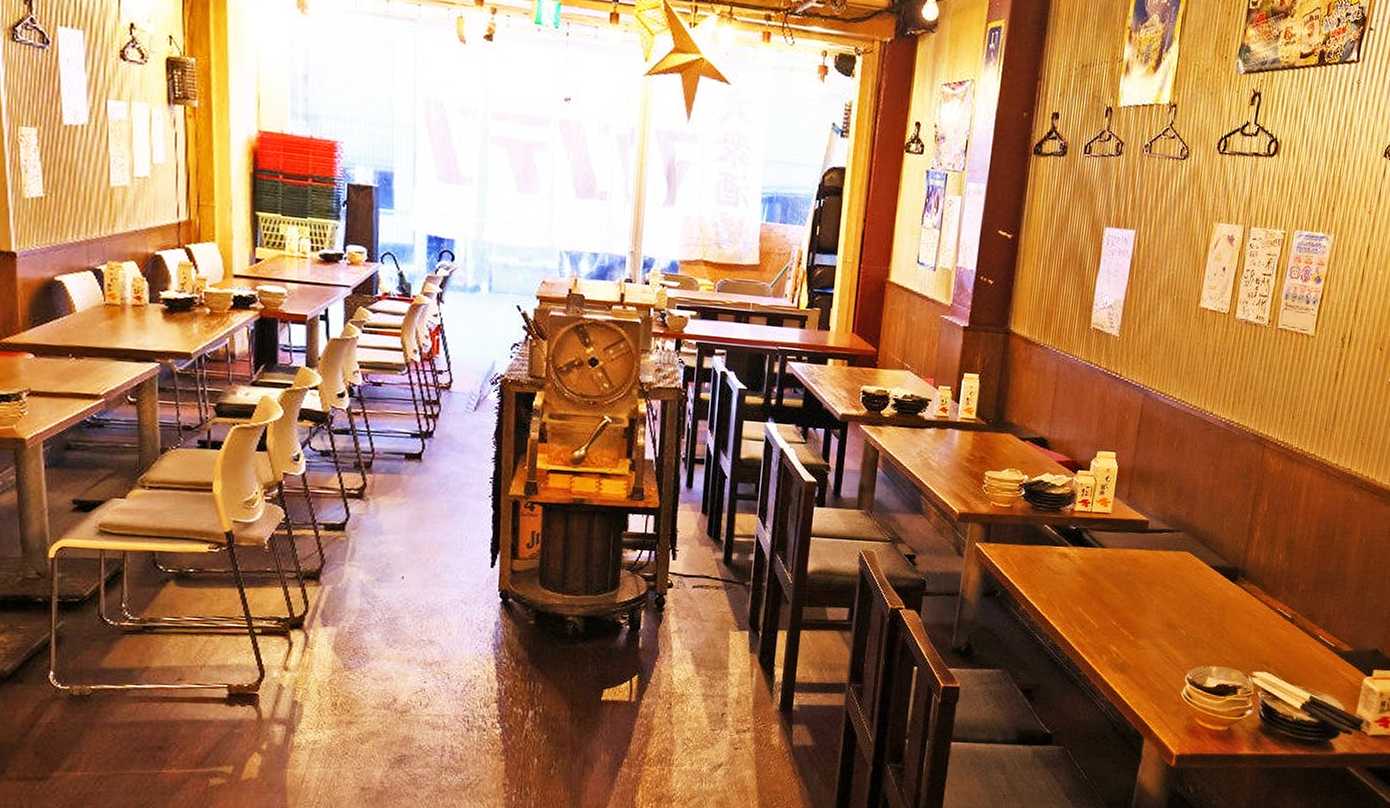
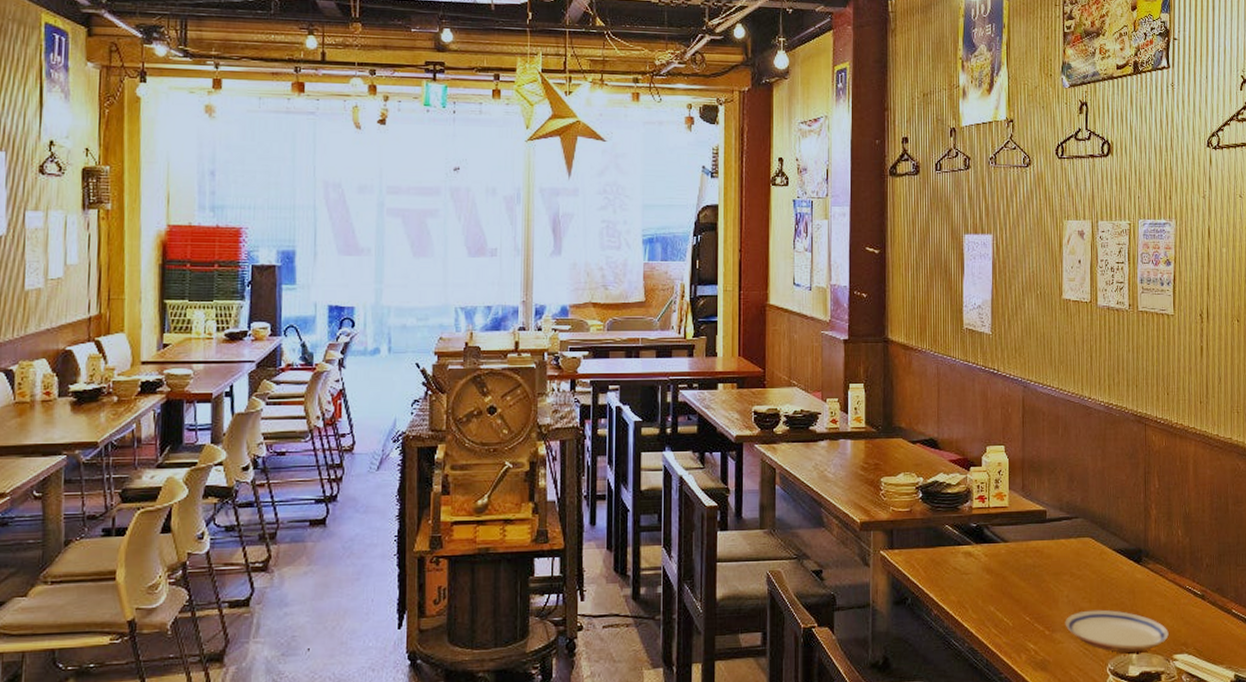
plate: none [1150,621,1252,666] -> present [1065,609,1169,653]

